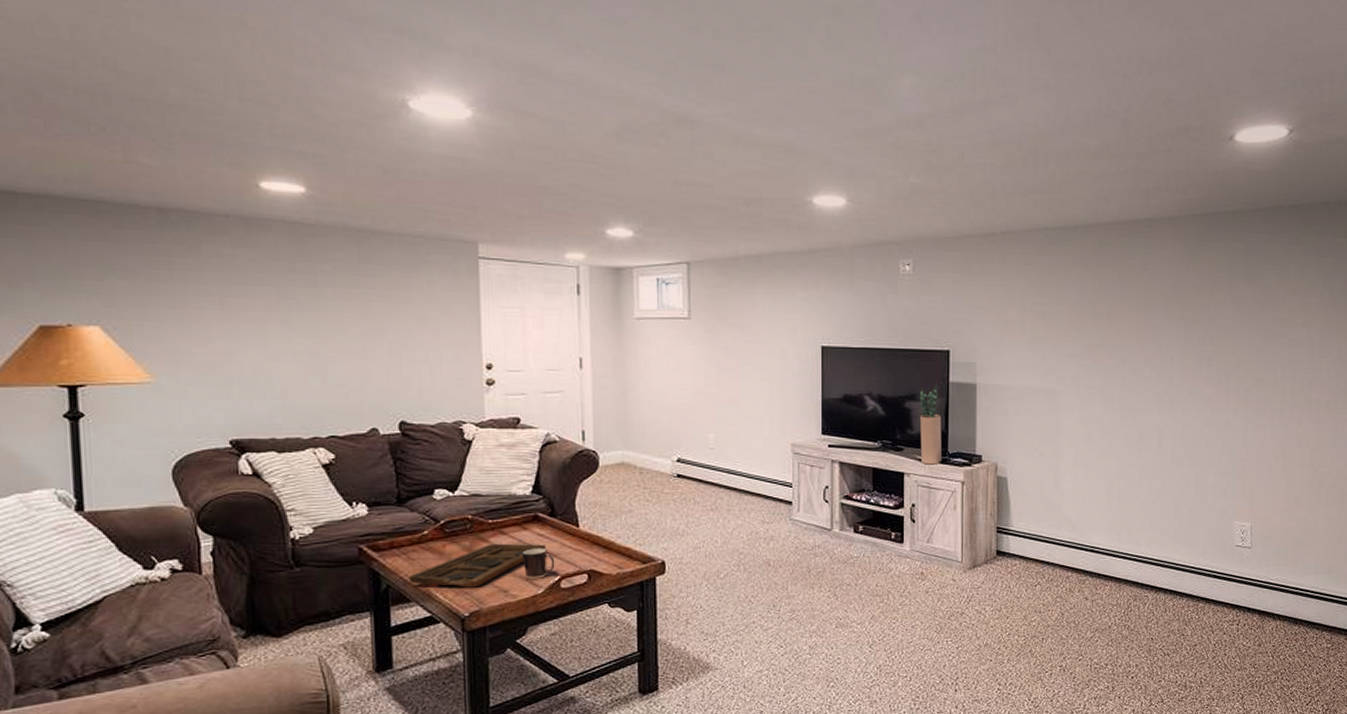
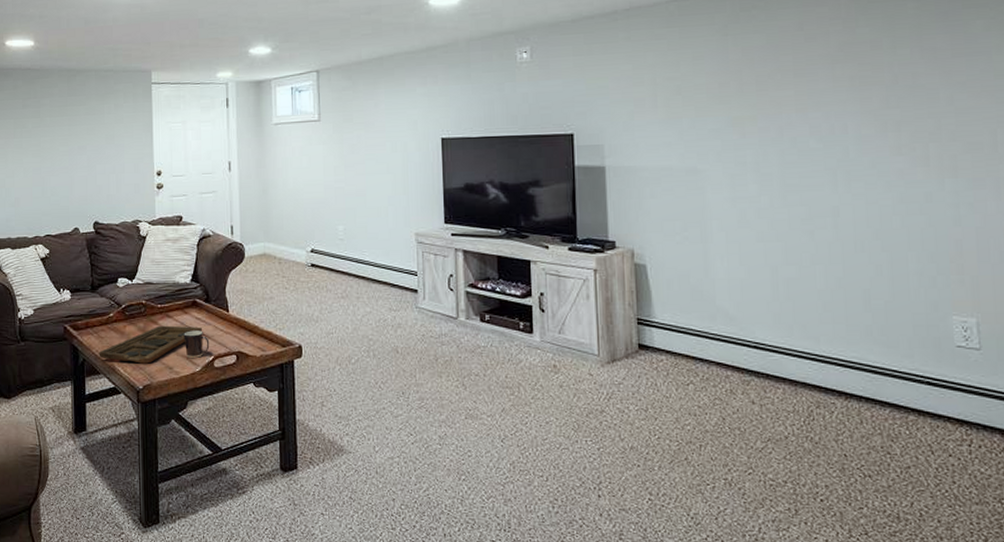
vase: present [919,382,943,465] -> none [543,167,572,252]

